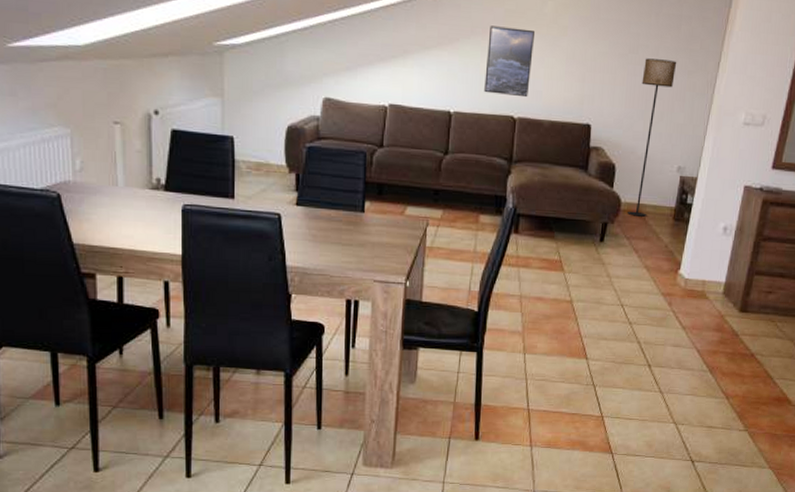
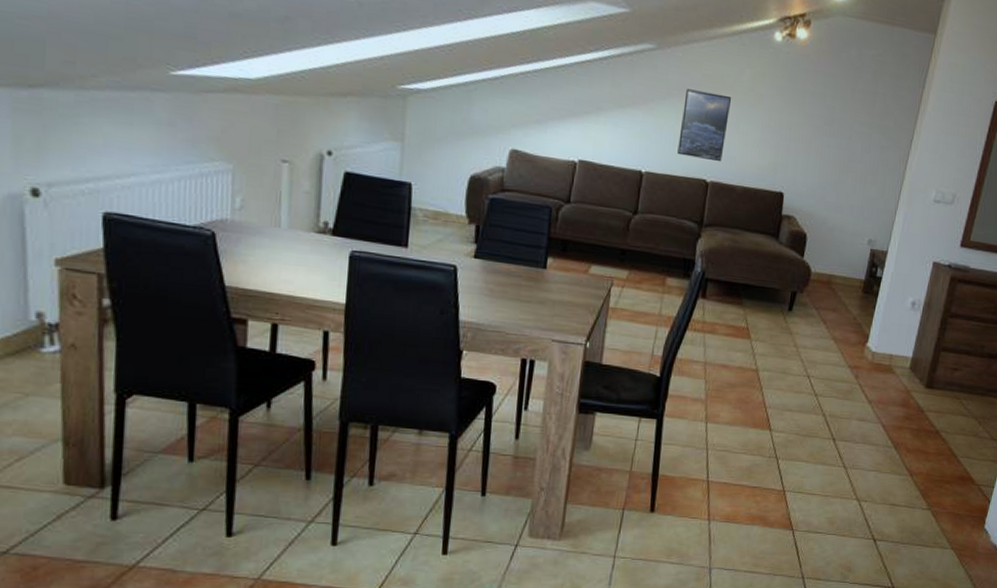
floor lamp: present [627,58,677,217] -> none [817,131,871,288]

